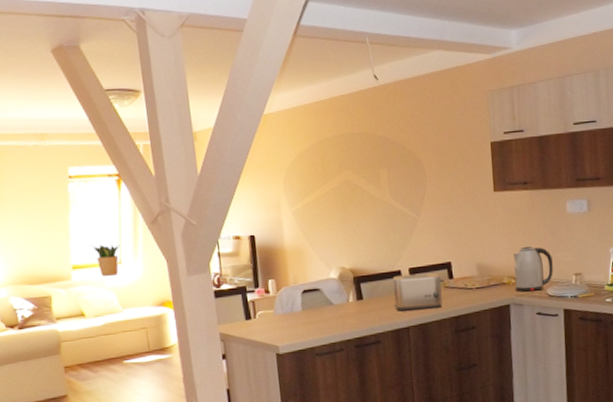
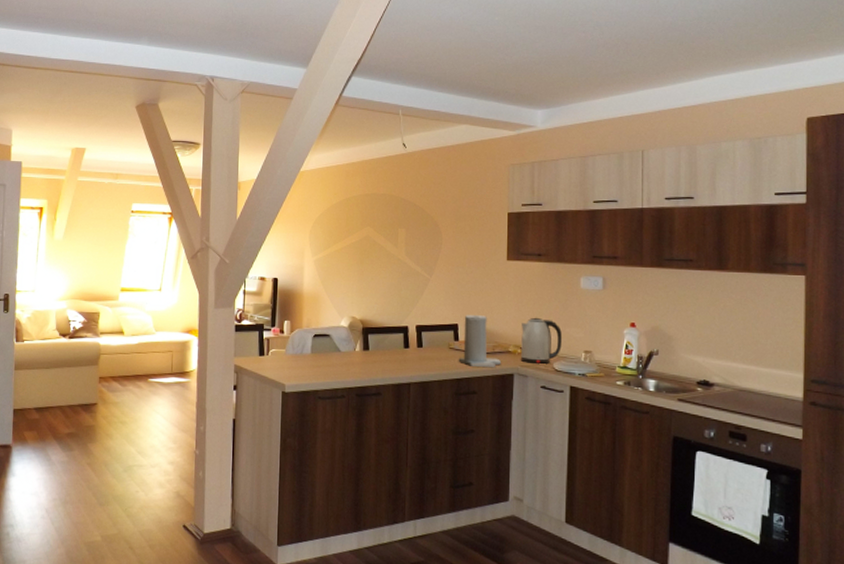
potted plant: present [91,244,121,276] -> none [139,272,163,301]
toaster: present [393,273,444,311] -> none [398,331,450,369]
paper towel: none [454,250,498,303] -> present [458,315,502,368]

